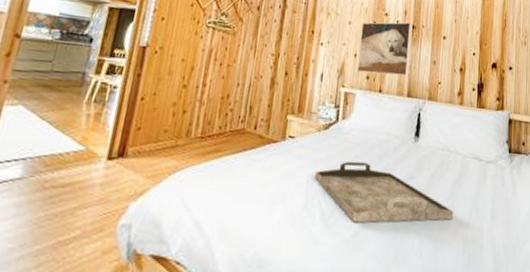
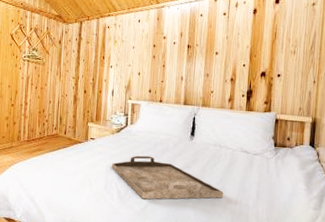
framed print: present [357,22,412,76] -> none [141,43,187,88]

